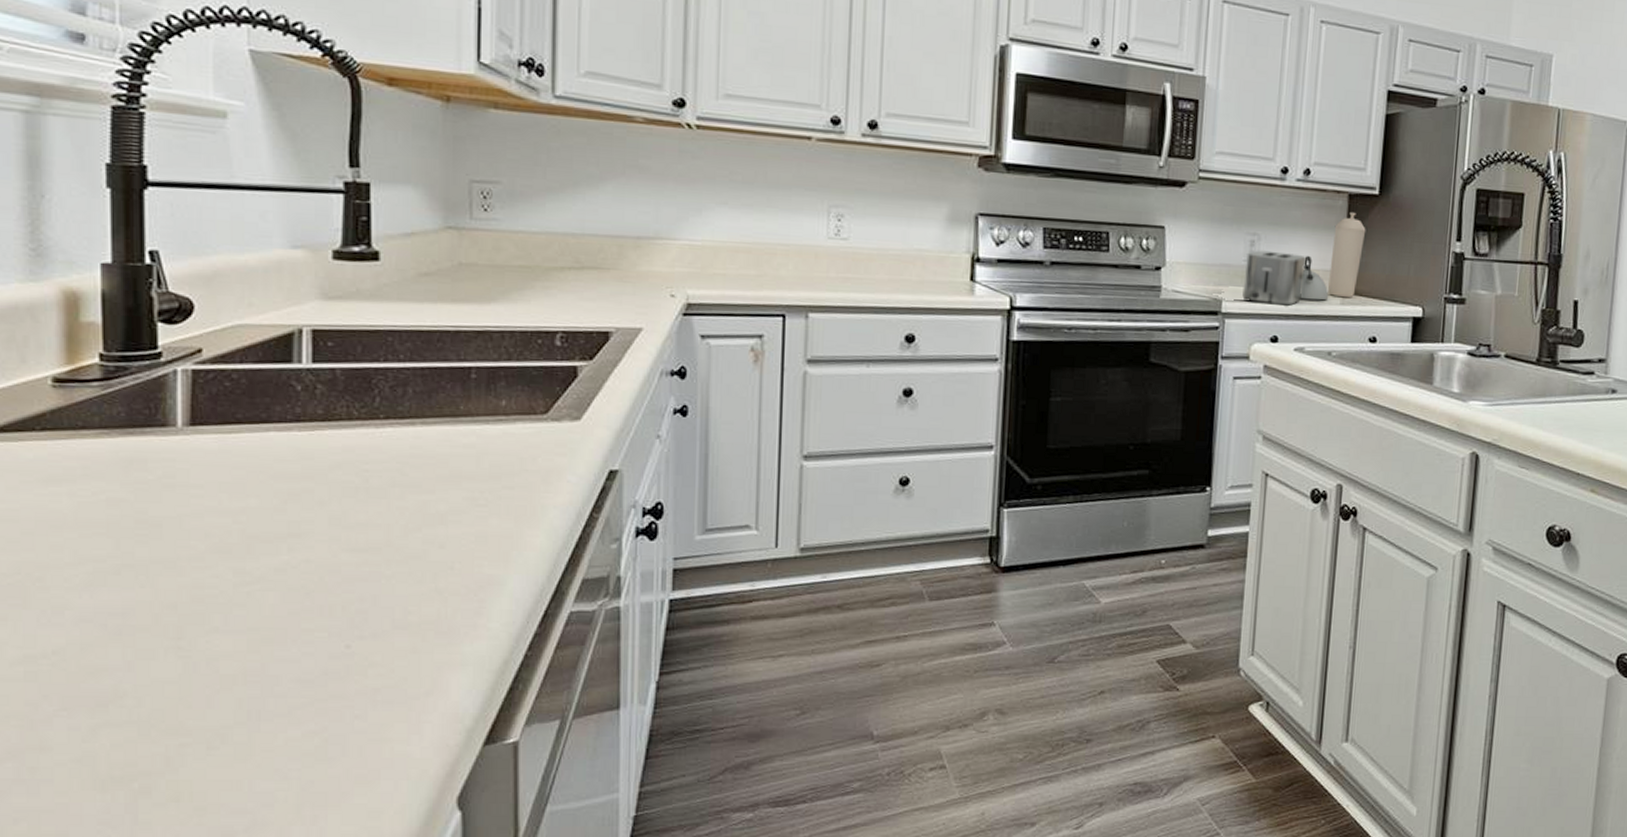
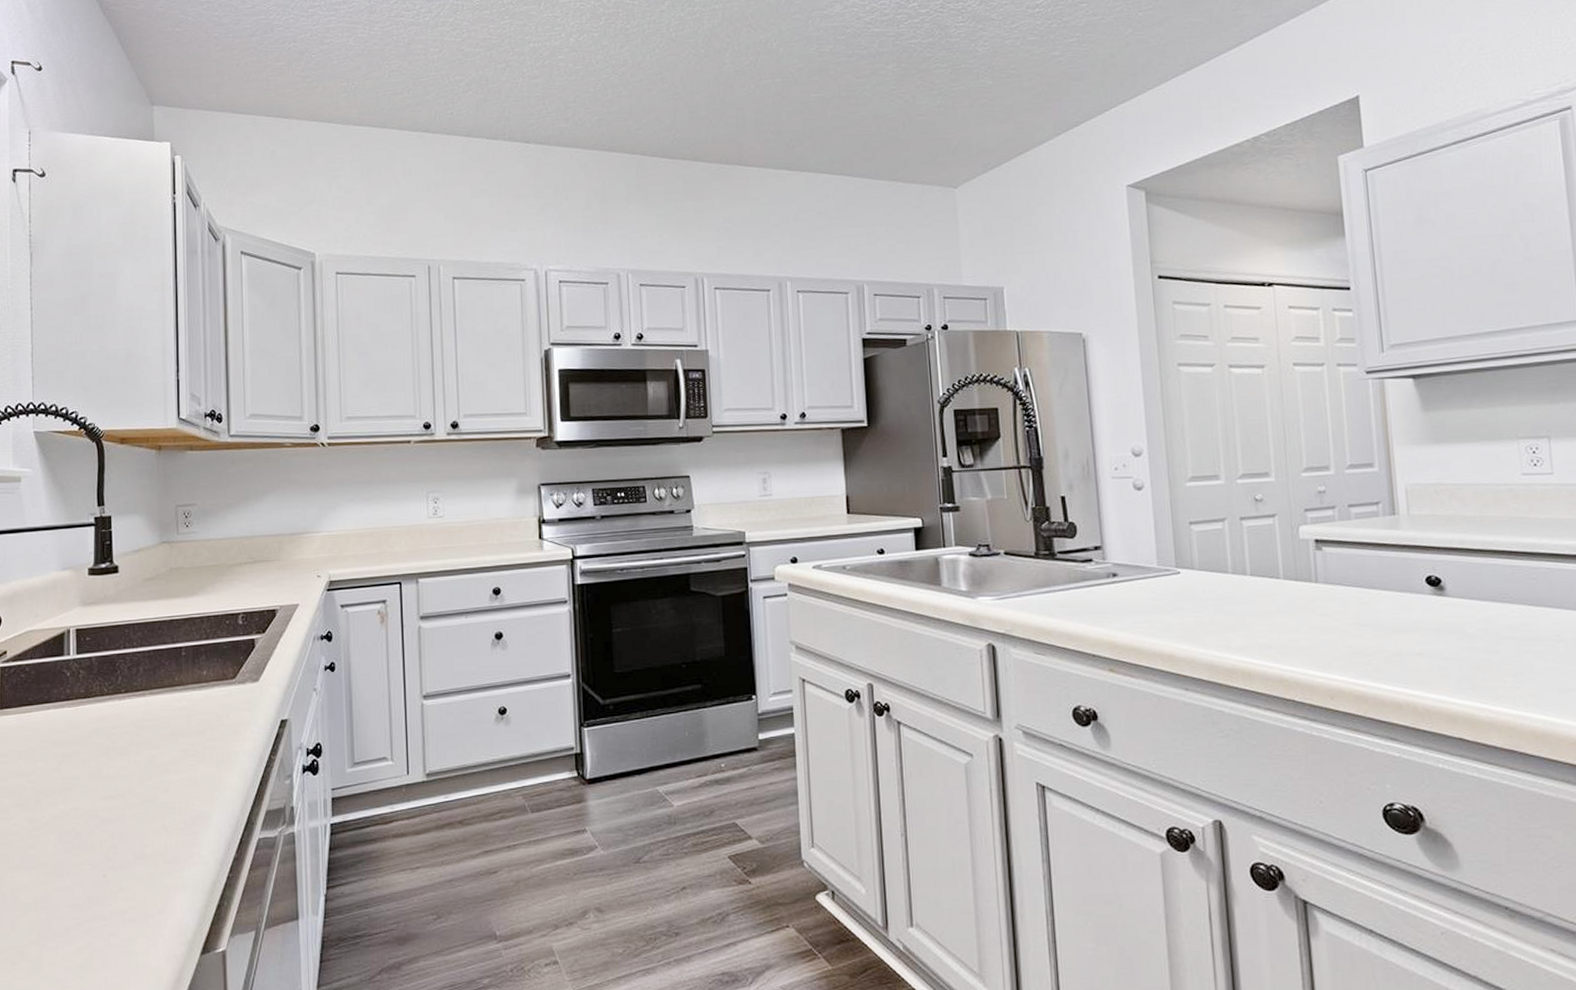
toaster: present [1242,250,1306,307] -> none [760,485,813,532]
kettle: present [1300,255,1329,301] -> none [810,485,837,523]
canister: present [1327,211,1366,298] -> none [833,443,861,518]

